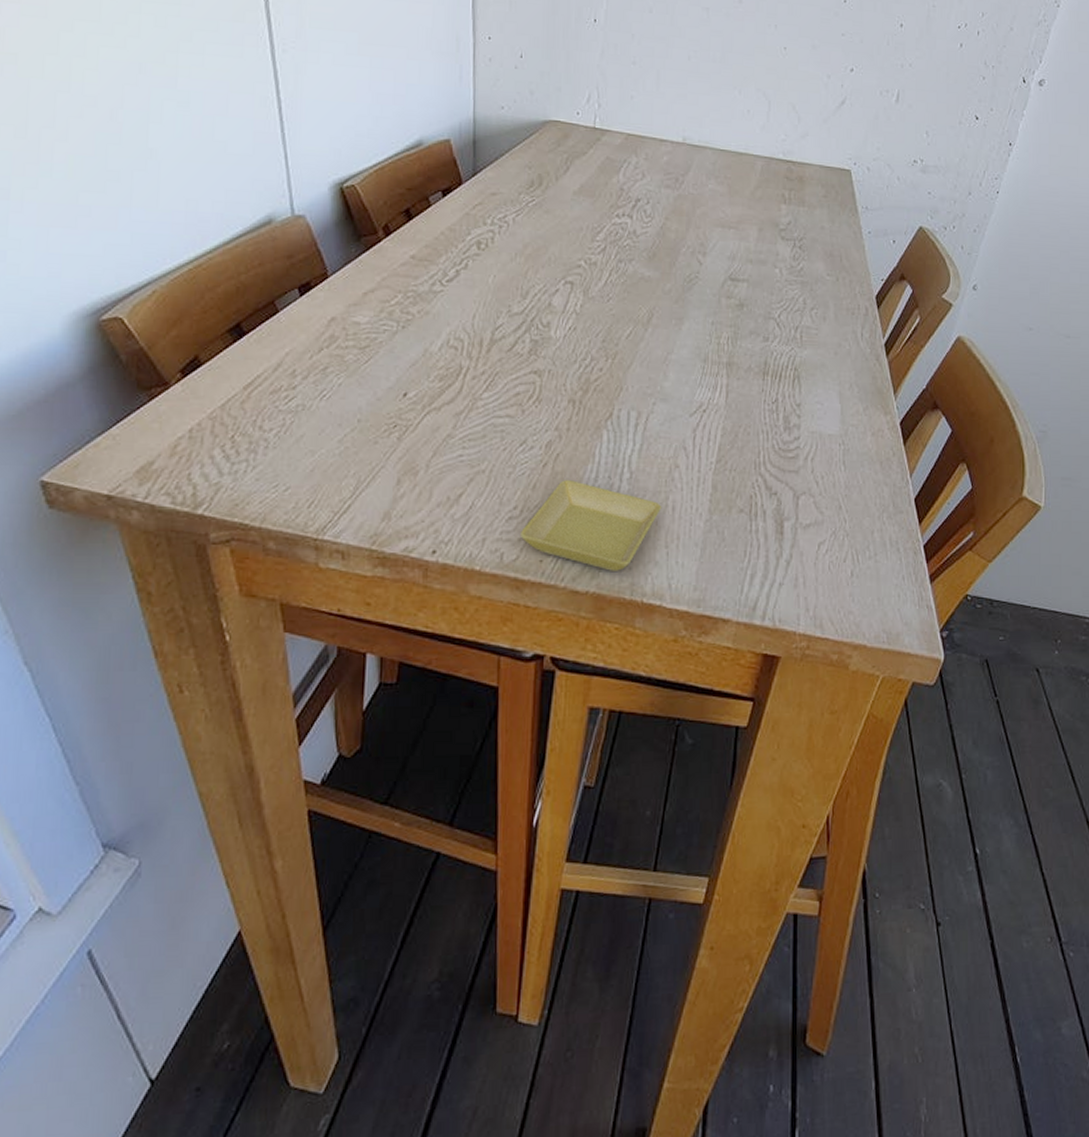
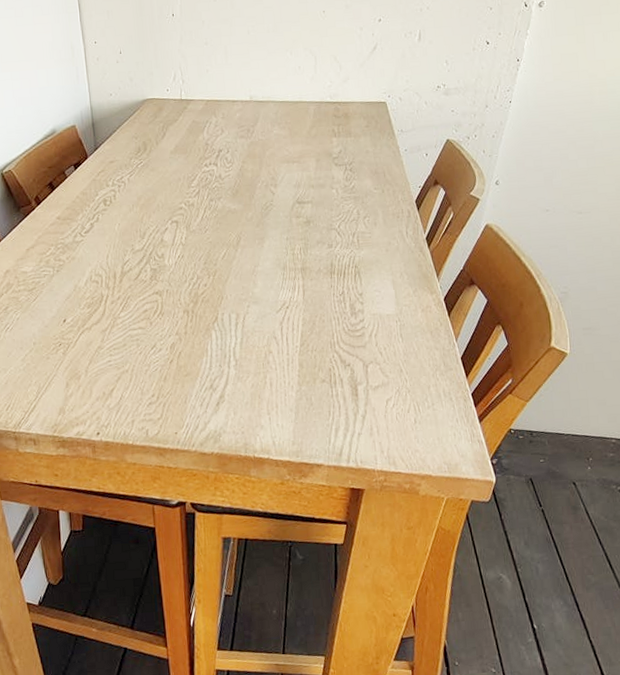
saucer: present [519,480,662,571] -> none [158,371,262,436]

